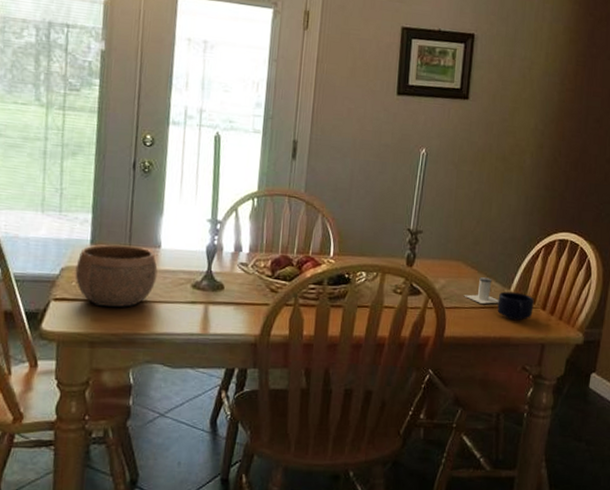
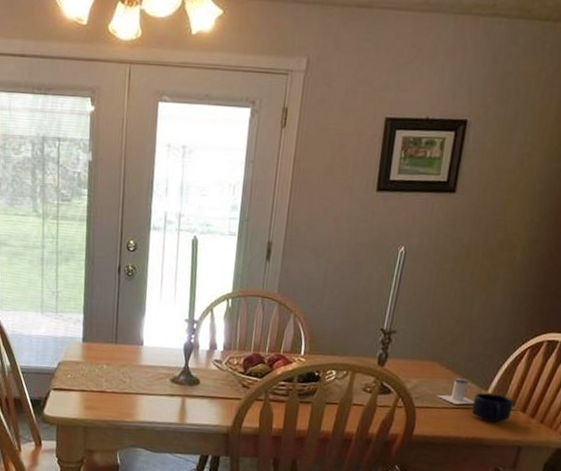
bowl: present [75,244,158,308] -> none [70,342,140,398]

